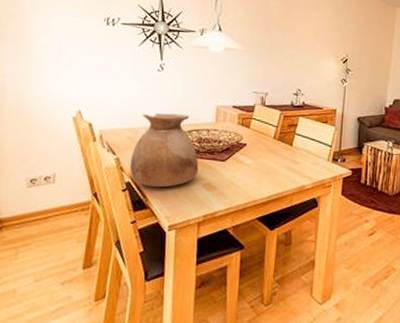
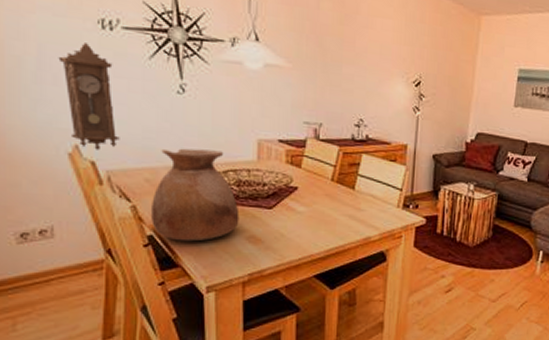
pendulum clock: none [73,35,112,115] -> present [58,43,120,151]

